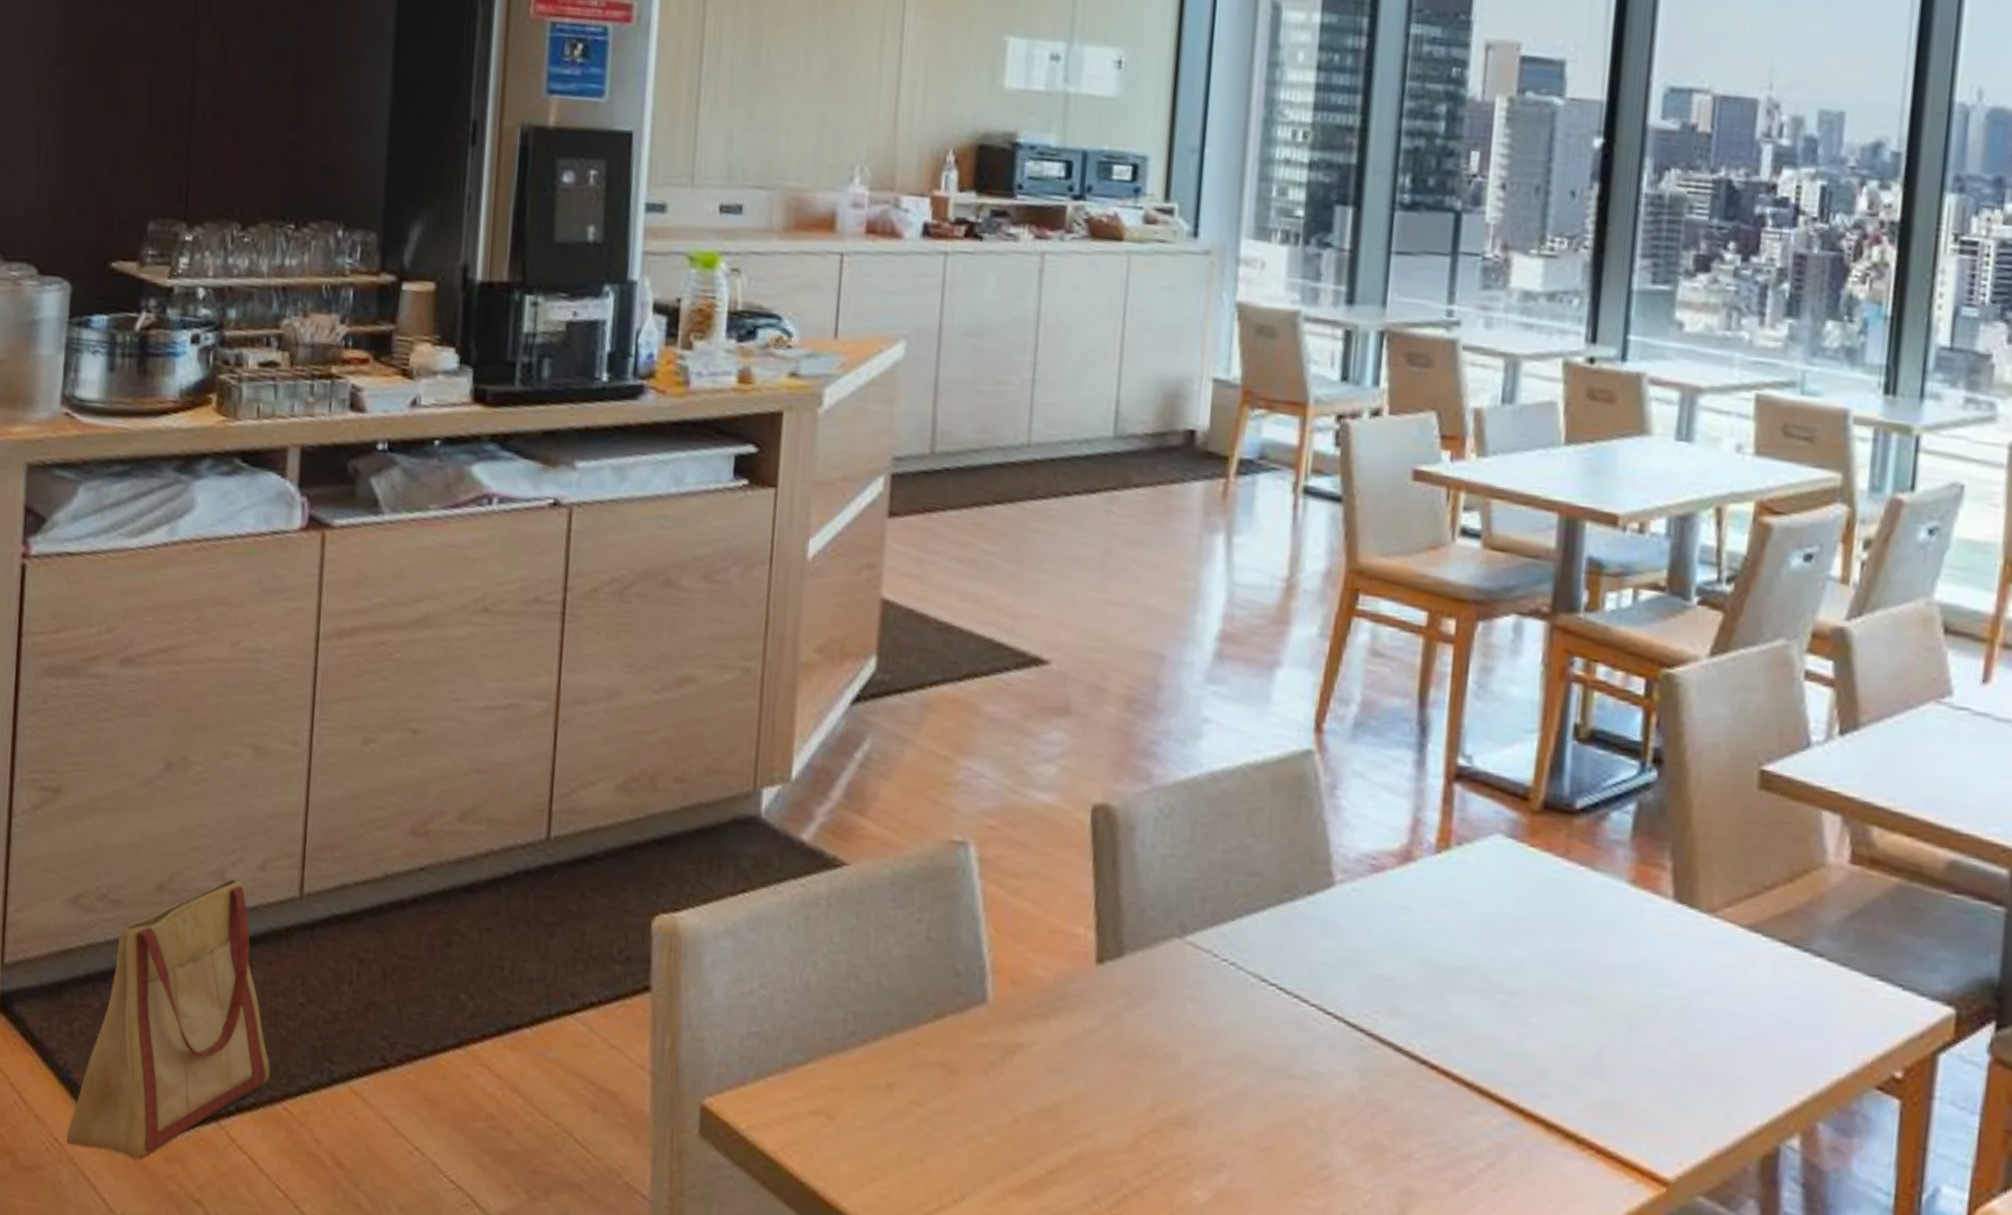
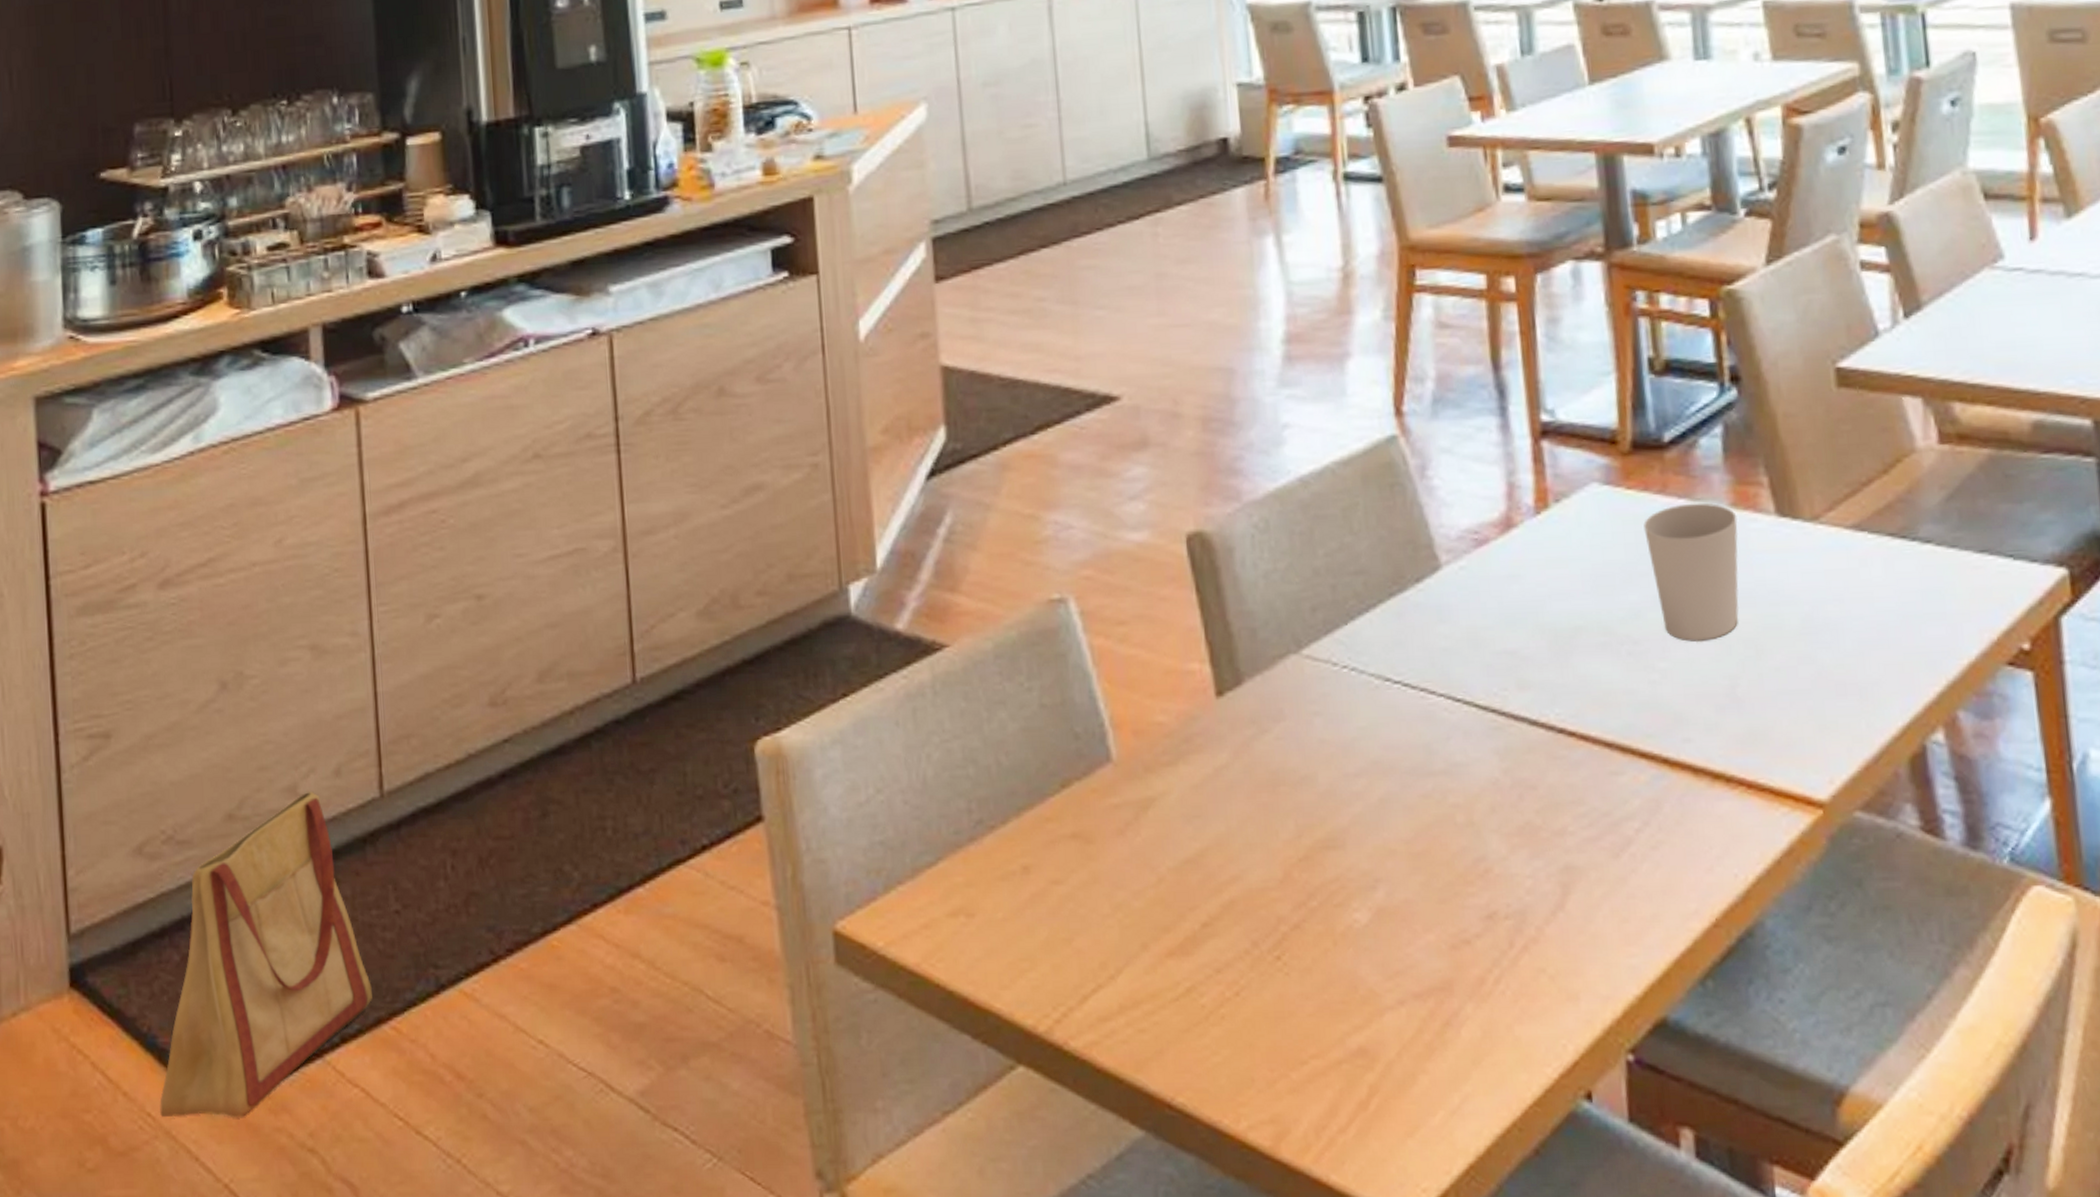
dixie cup: none [1540,871,1635,1007] -> present [1643,502,1739,642]

